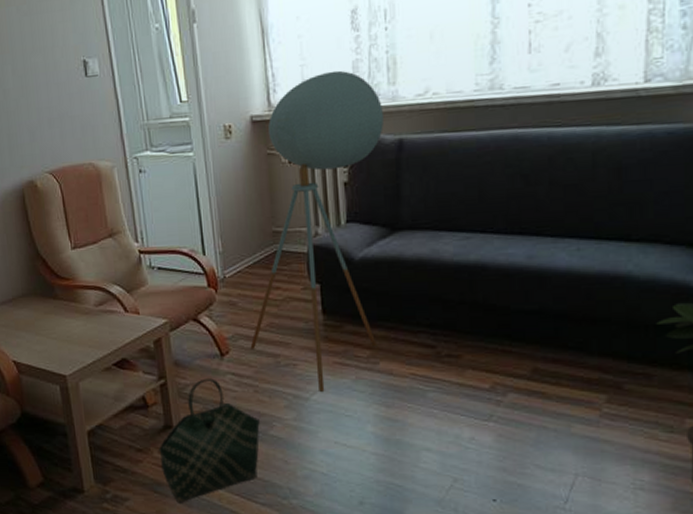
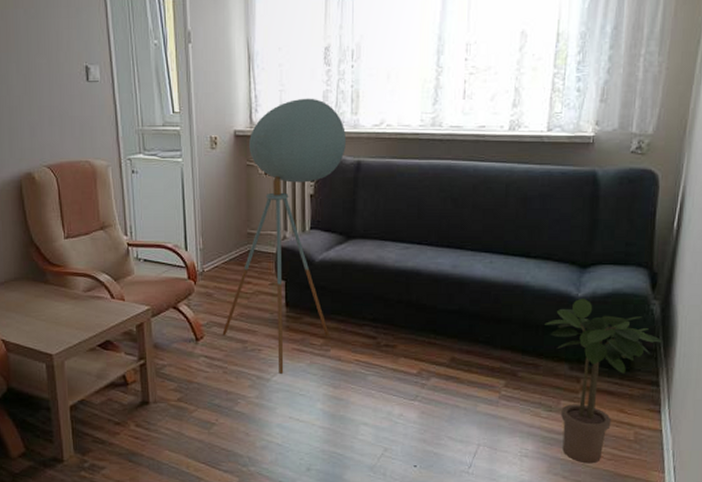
tote bag: present [159,378,261,503] -> none [135,360,228,471]

